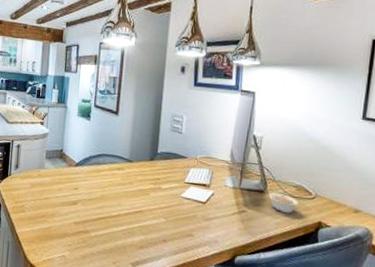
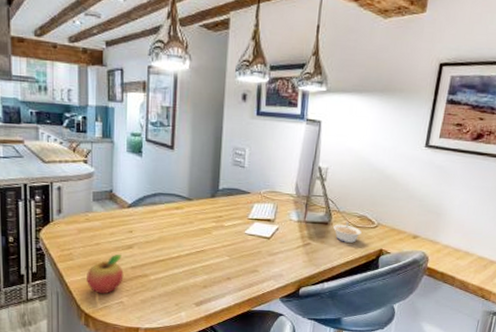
fruit: none [34,209,68,247] -> present [87,254,124,294]

